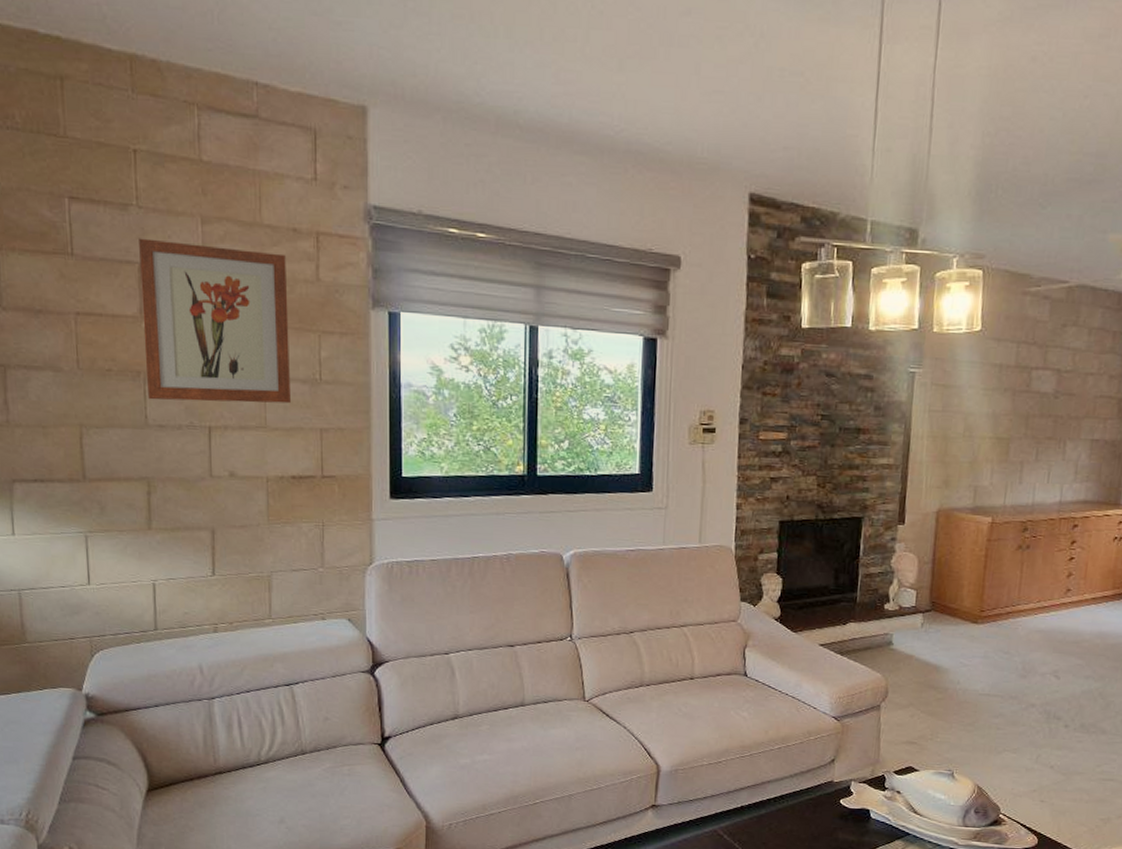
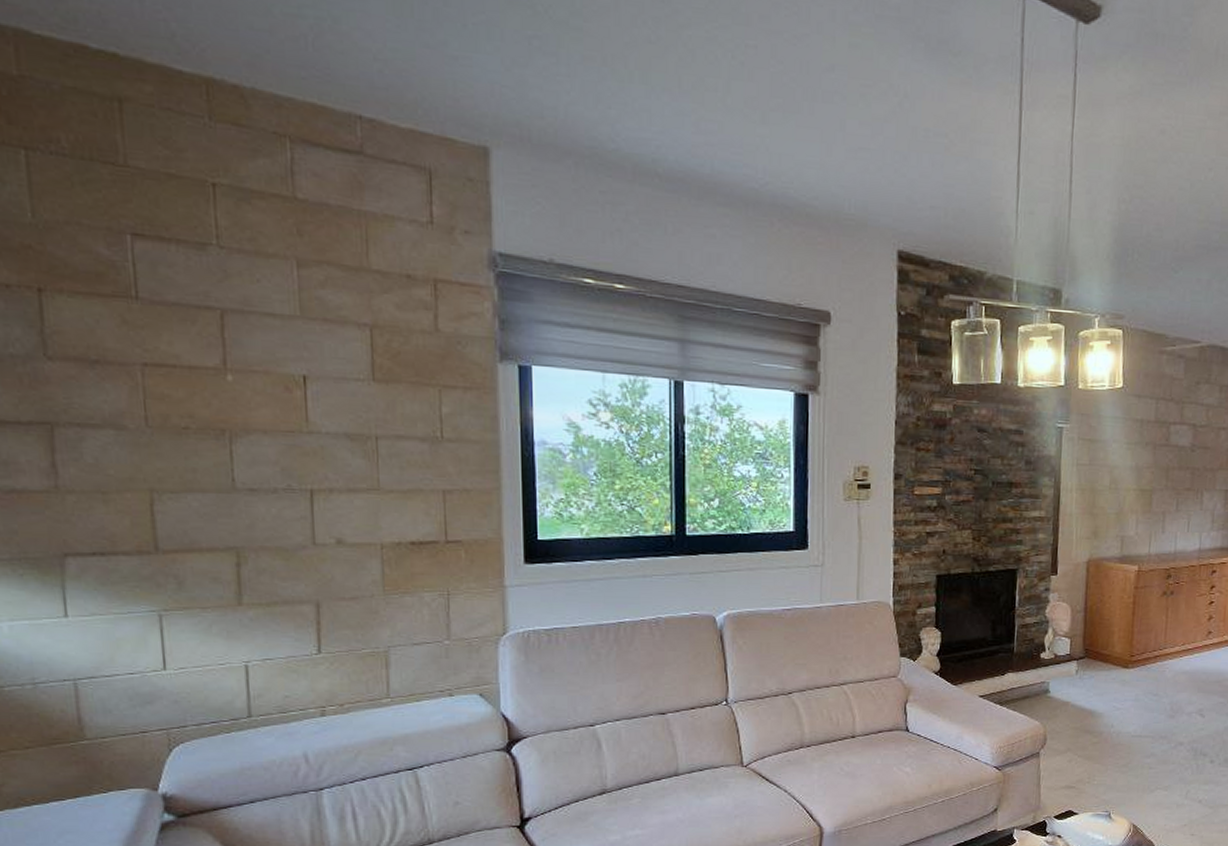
wall art: present [139,238,292,404] -> none [220,281,409,464]

